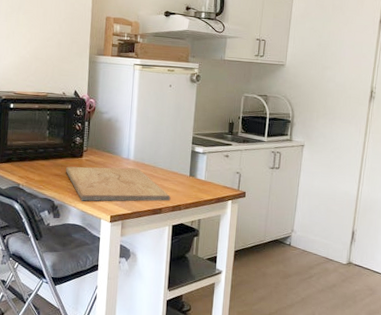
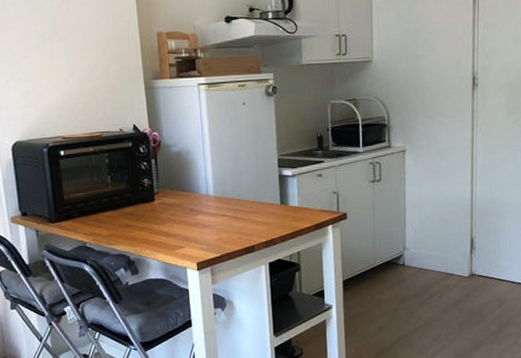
cutting board: present [66,166,171,202] -> none [137,203,263,251]

